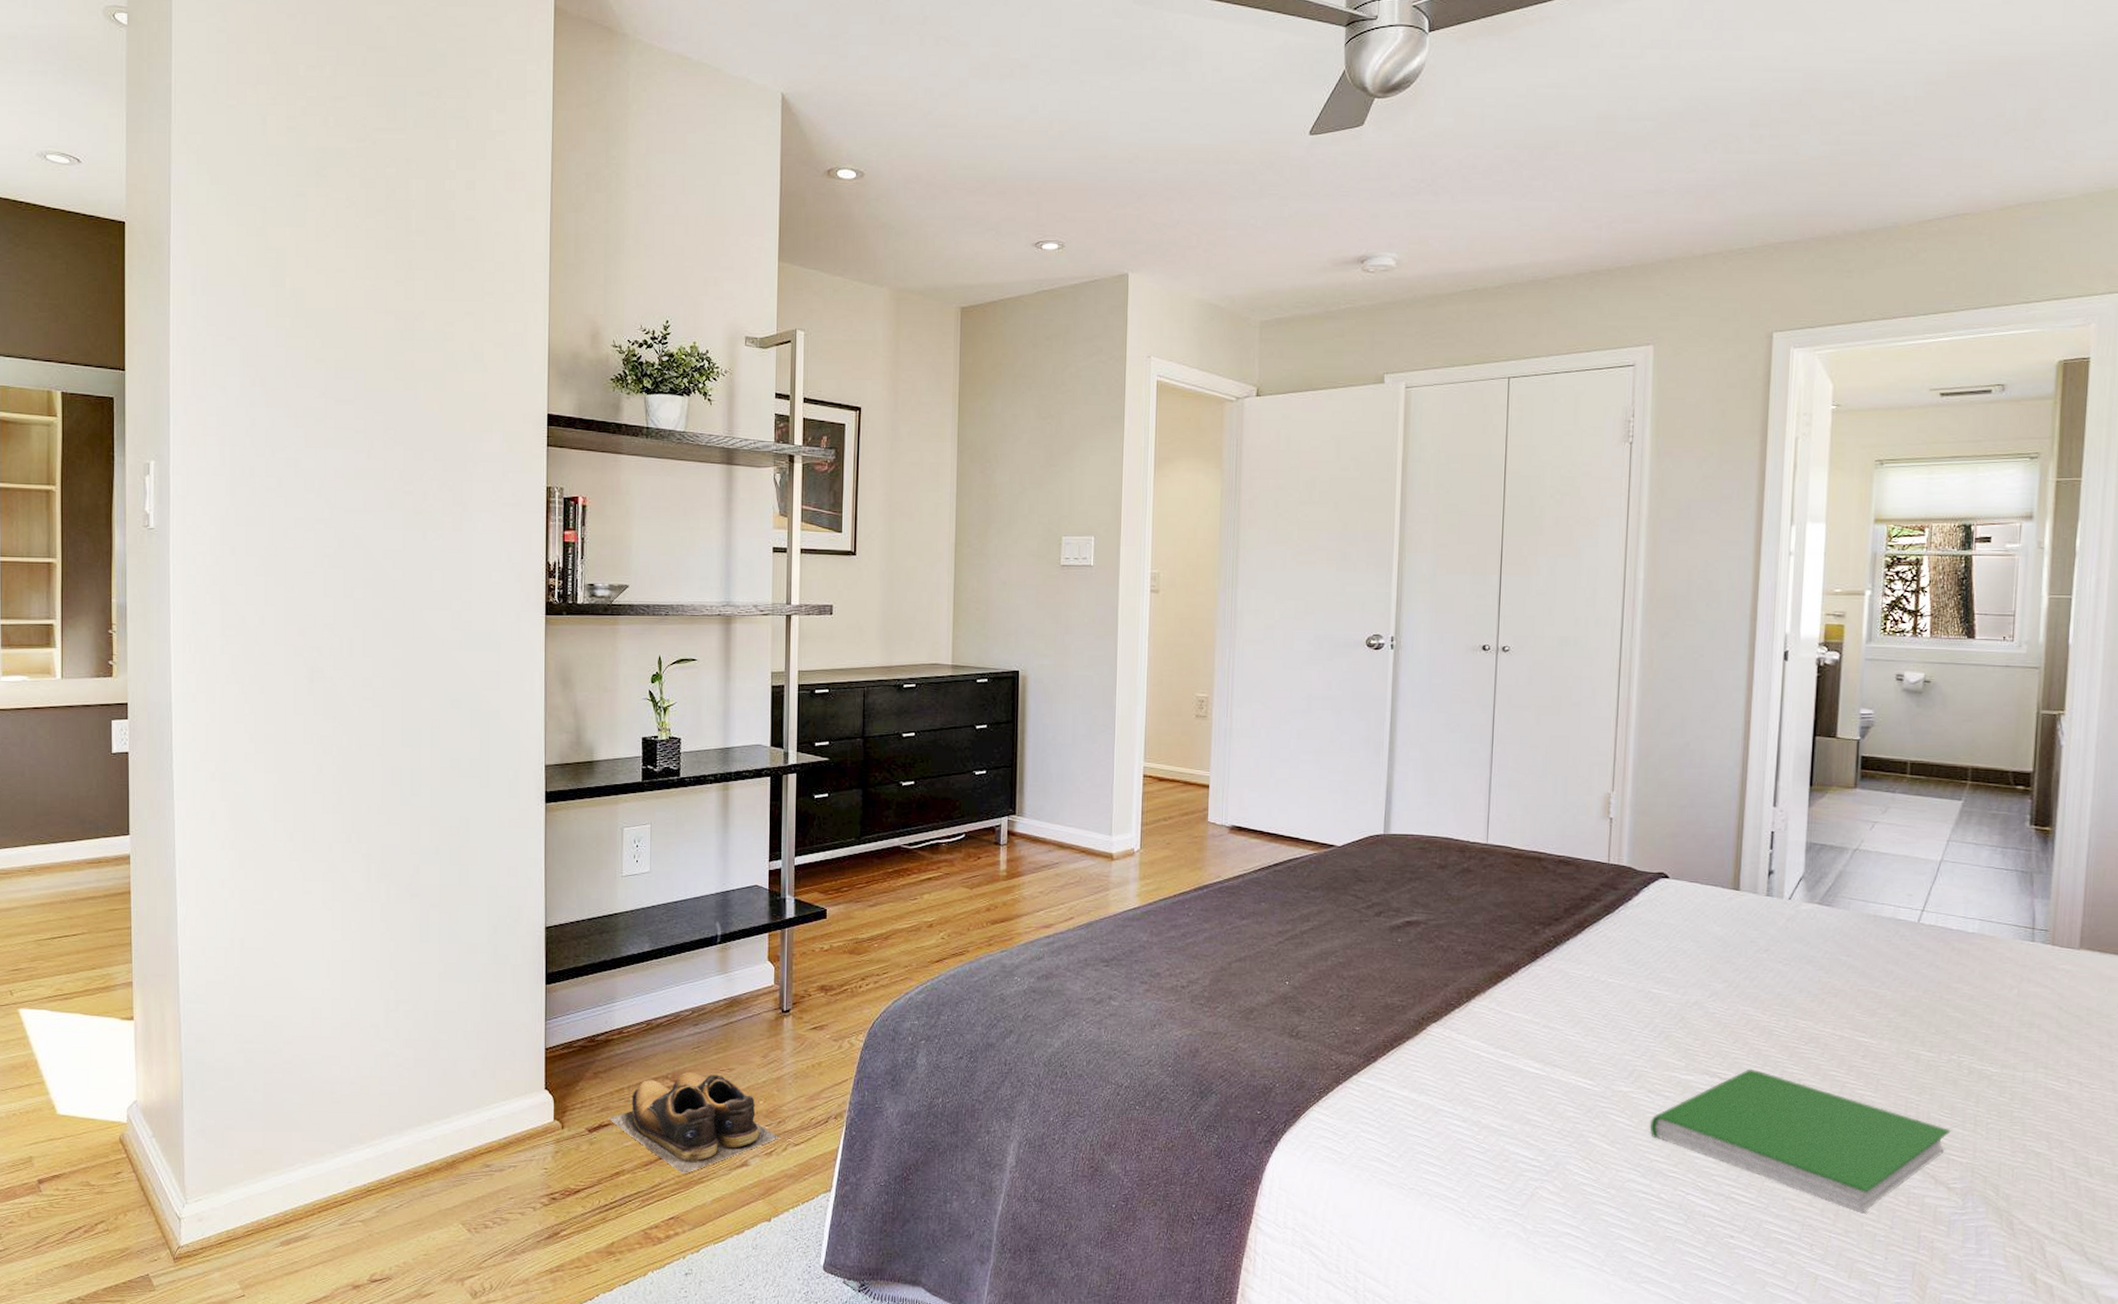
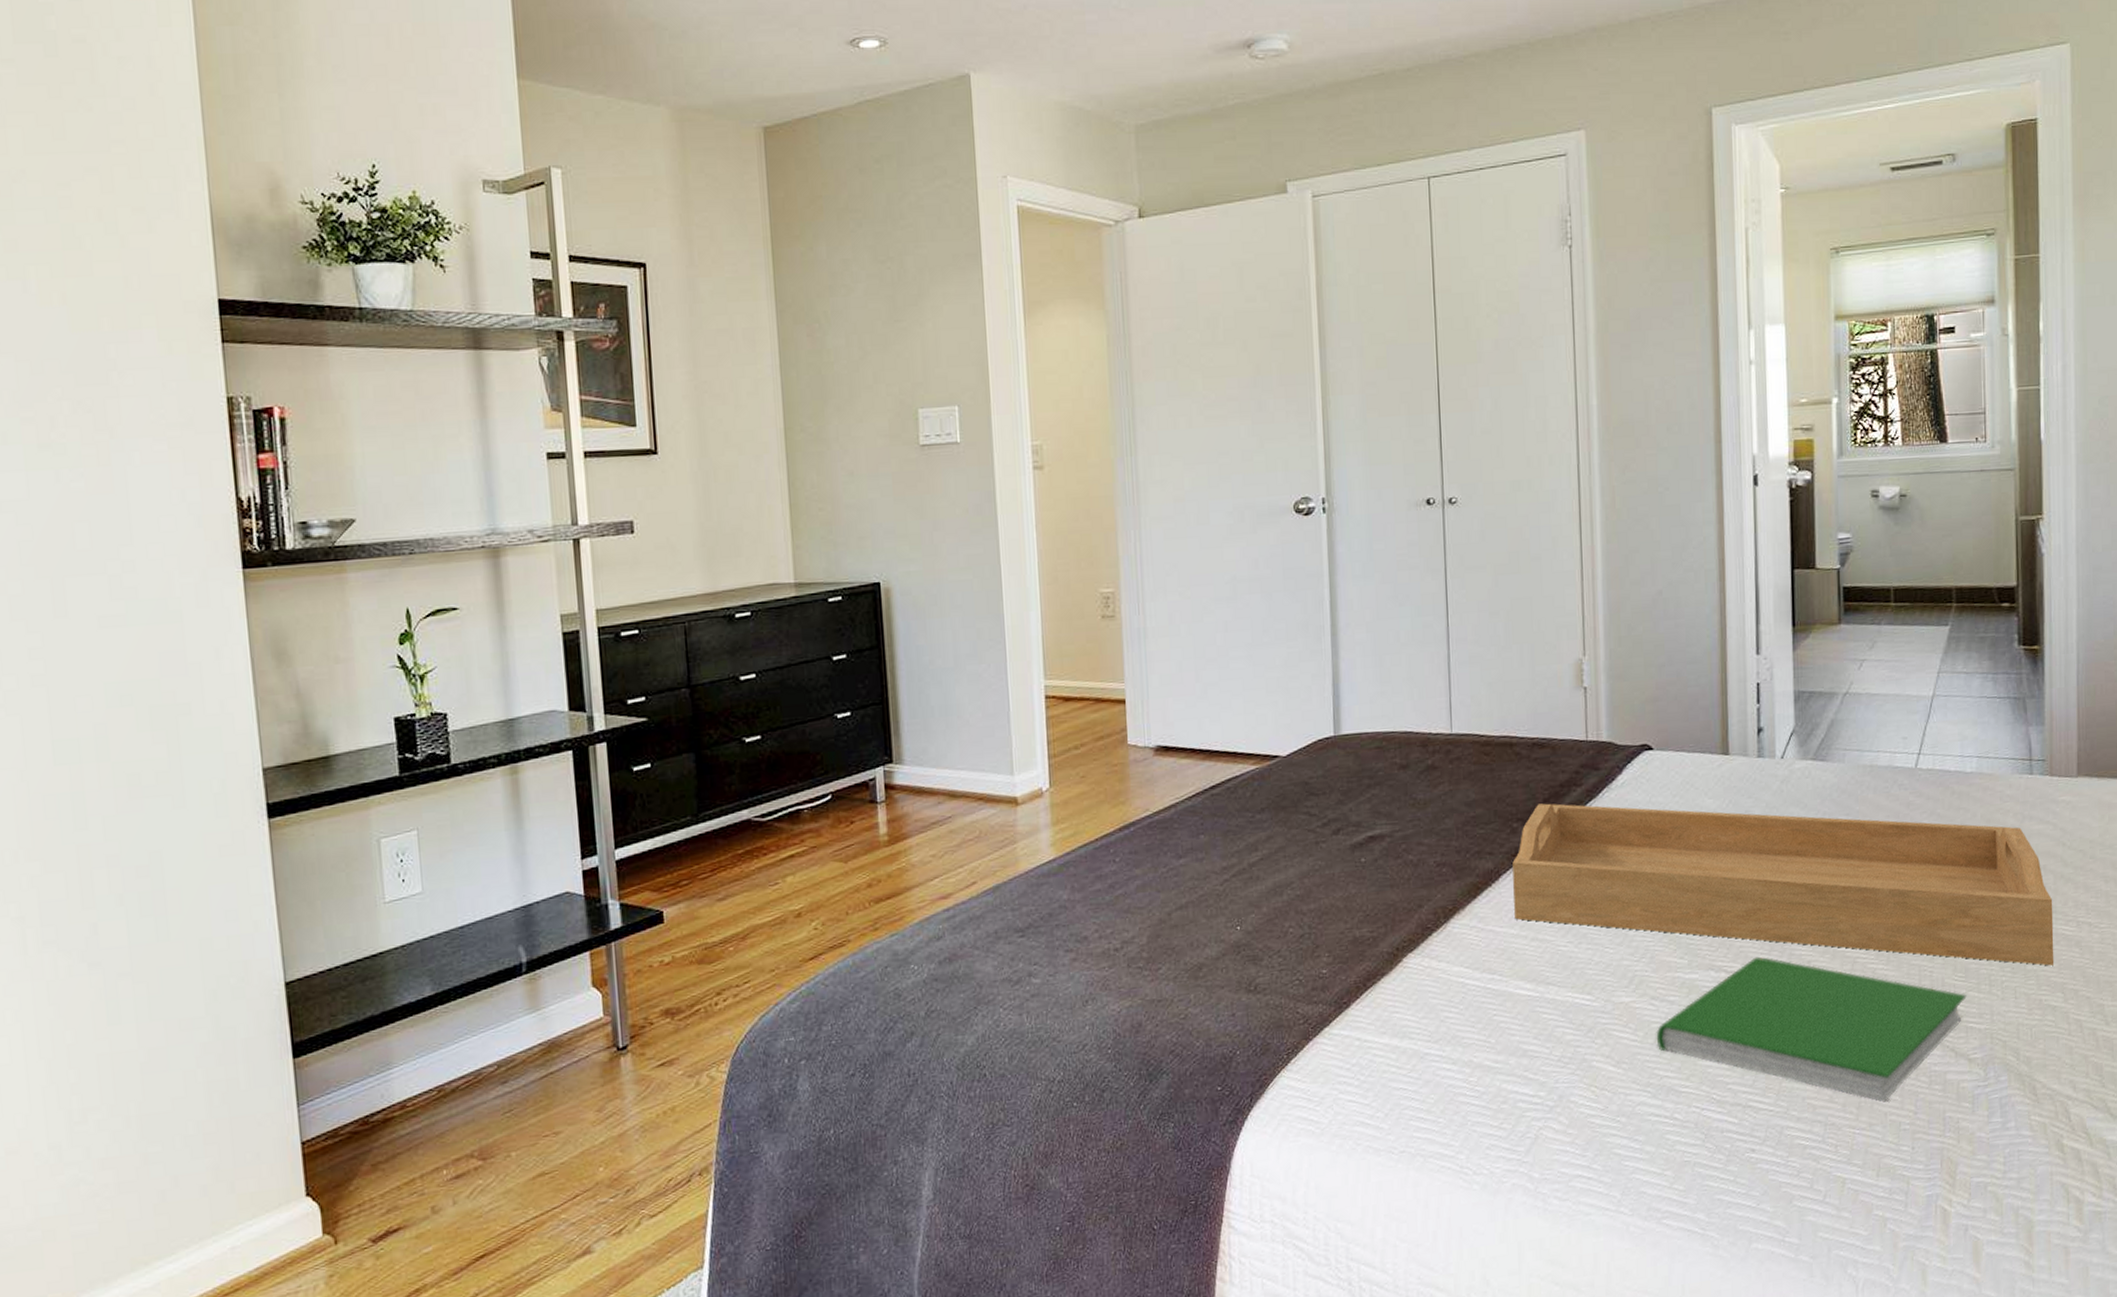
shoes: present [608,1071,780,1173] -> none [398,1142,630,1277]
serving tray: none [1530,912,2045,1115] -> present [1512,803,2054,966]

